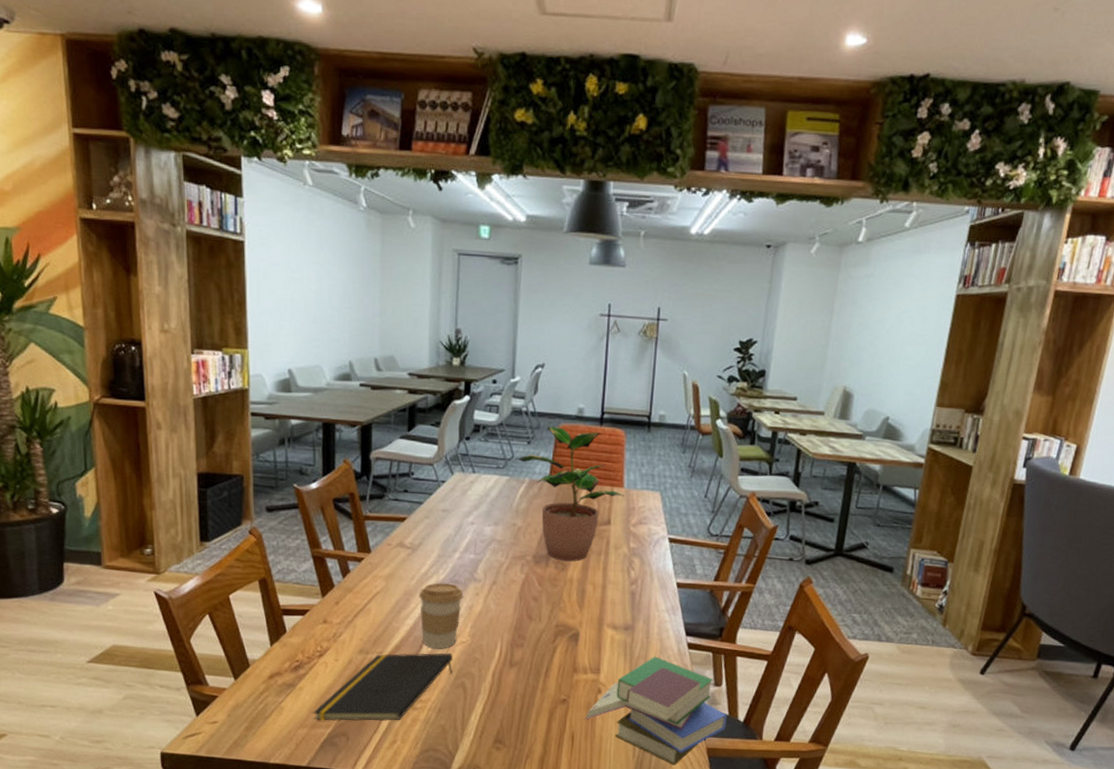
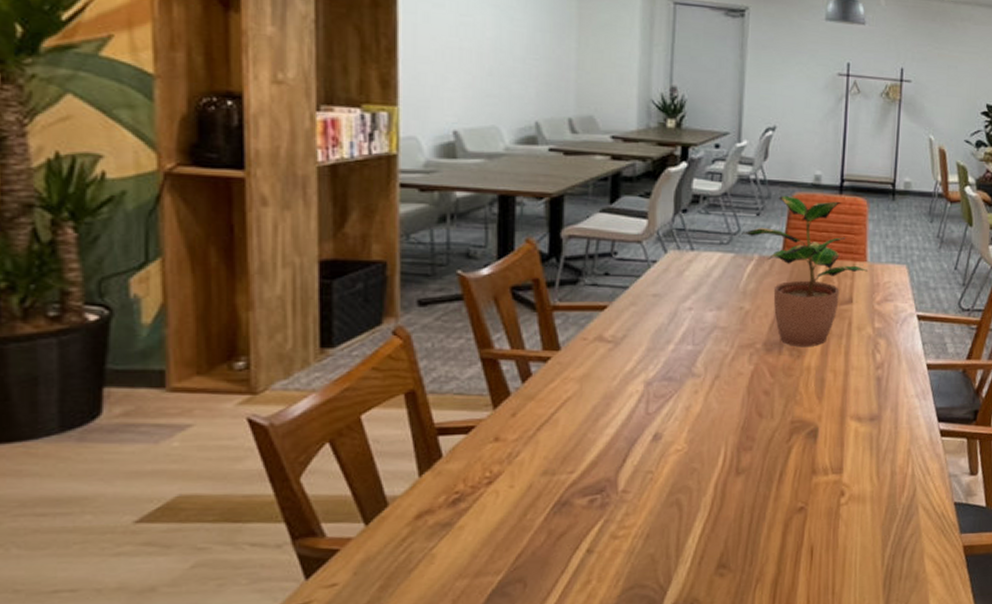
notepad: present [313,653,453,721] -> none [477,465,665,567]
coffee cup: present [419,583,464,649] -> none [622,381,679,462]
book: present [584,656,727,766] -> none [825,448,984,570]

